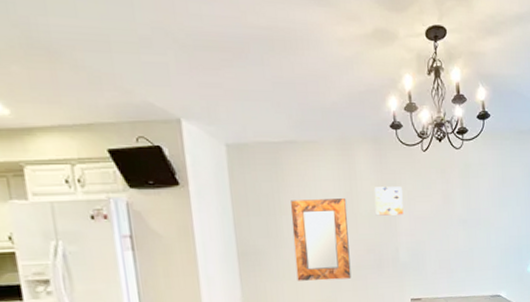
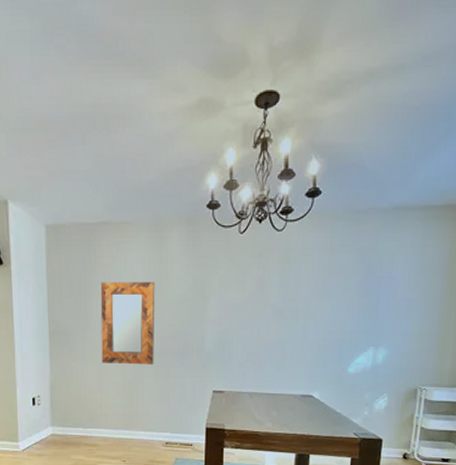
wall art: present [374,186,404,216] -> none [184,271,214,302]

